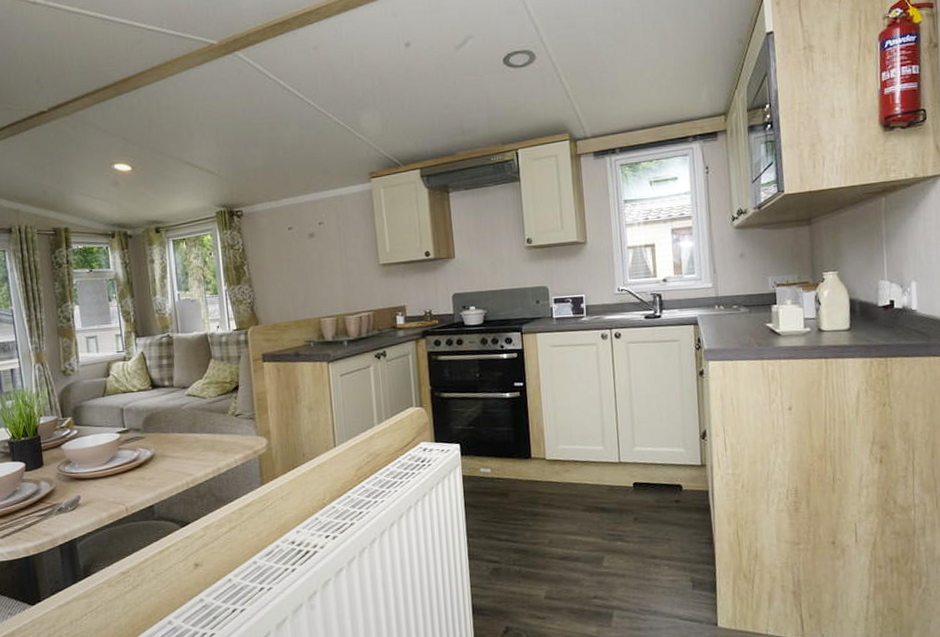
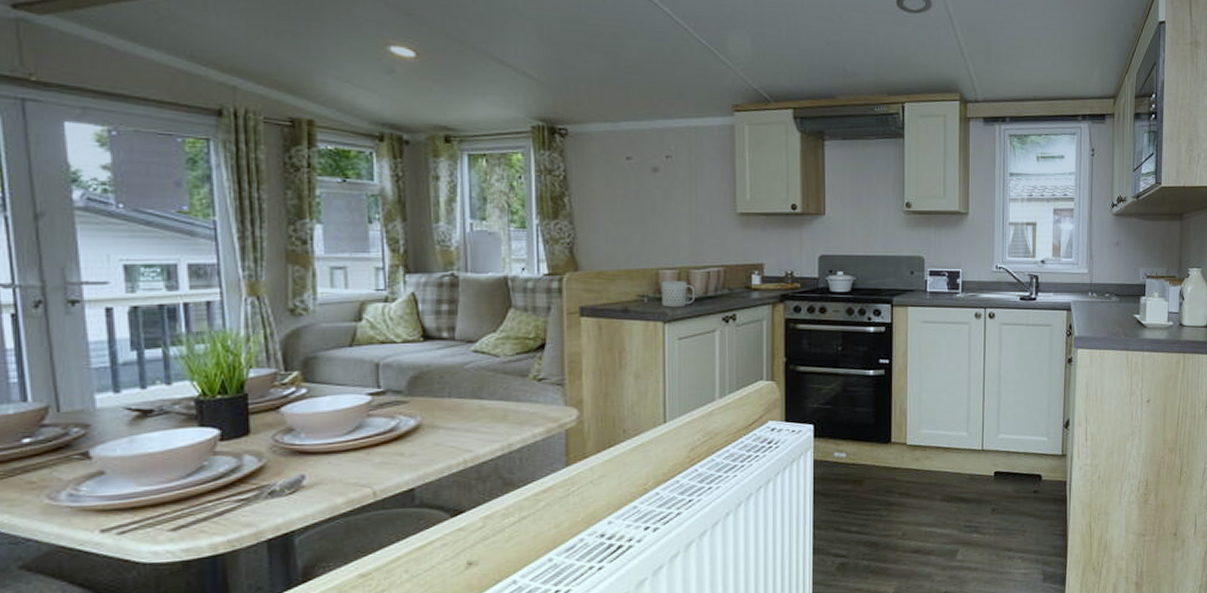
mug: none [324,326,352,350] -> present [662,281,696,308]

